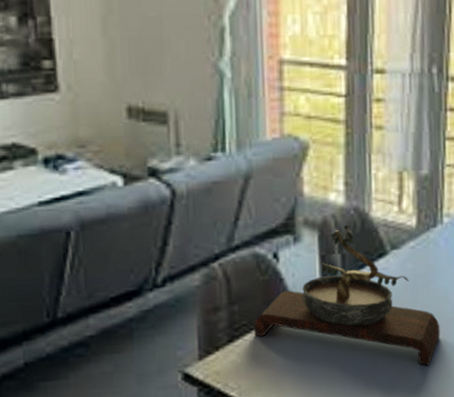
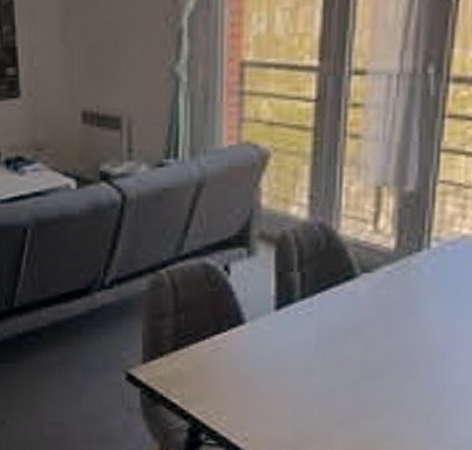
bonsai tree: present [254,224,440,366] -> none [200,241,418,406]

